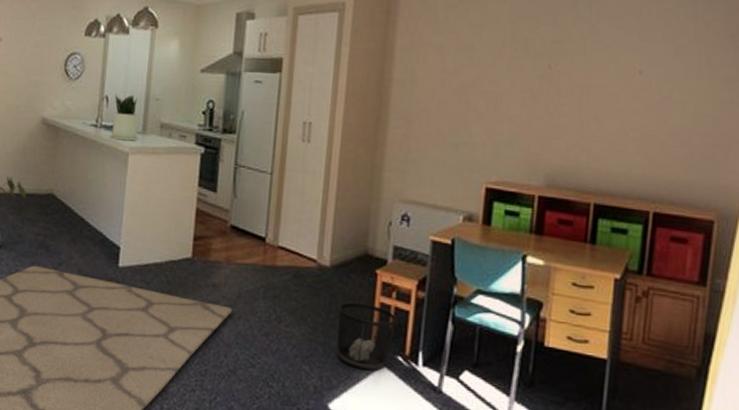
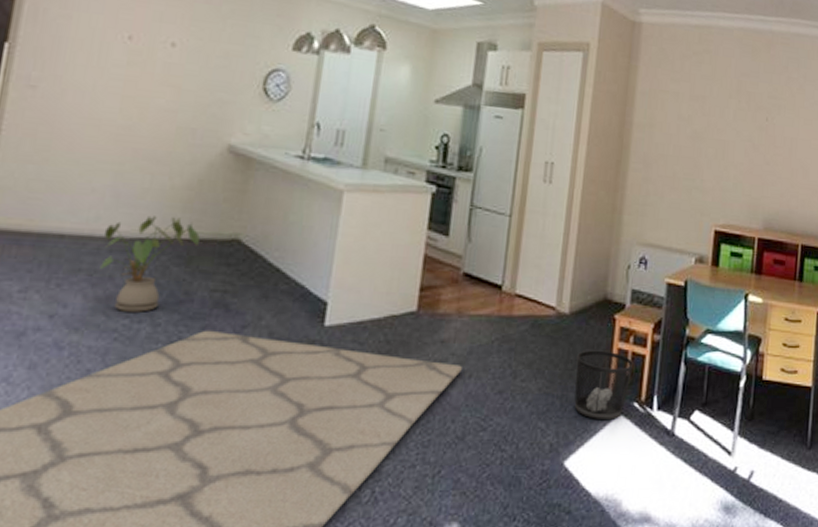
planter: present [109,94,140,141] -> none [319,122,359,177]

